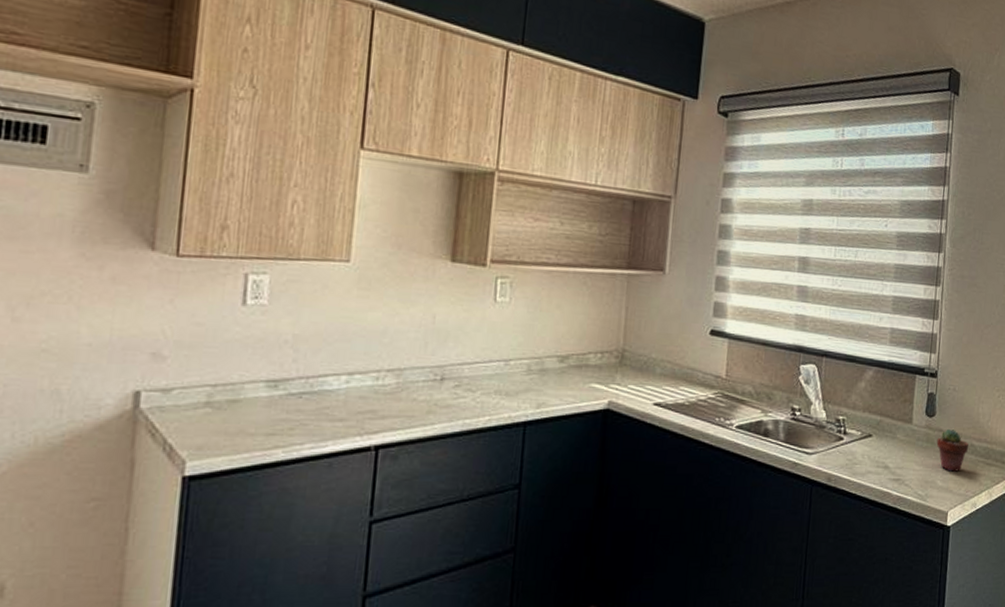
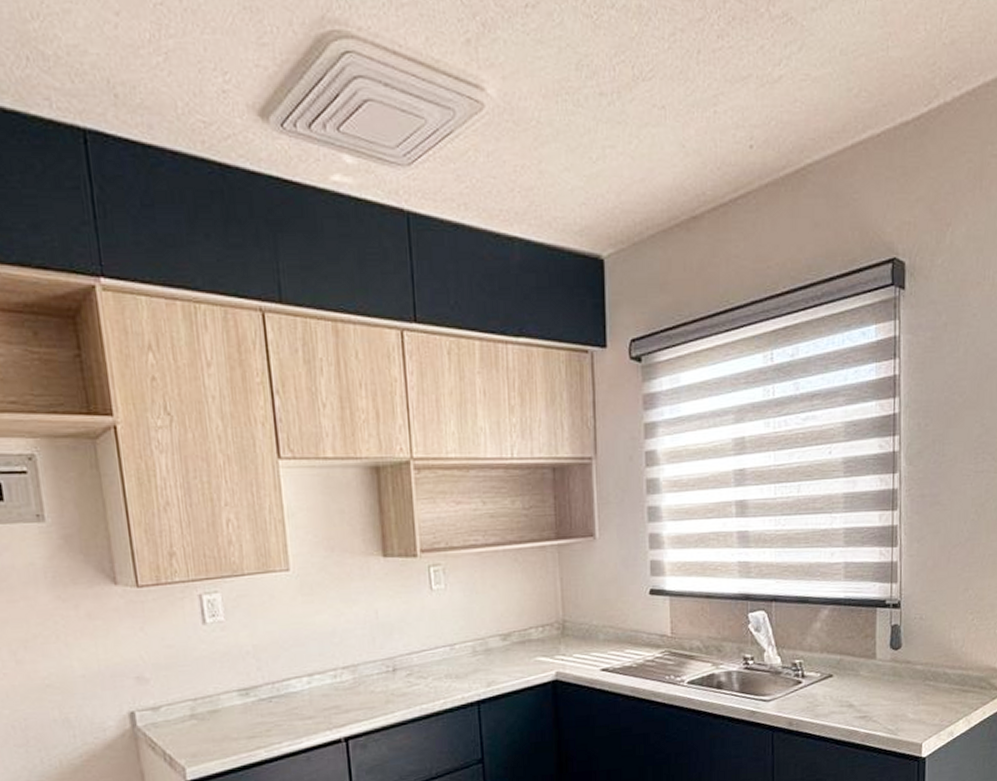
potted succulent: present [936,429,968,472] -> none [904,660,941,703]

